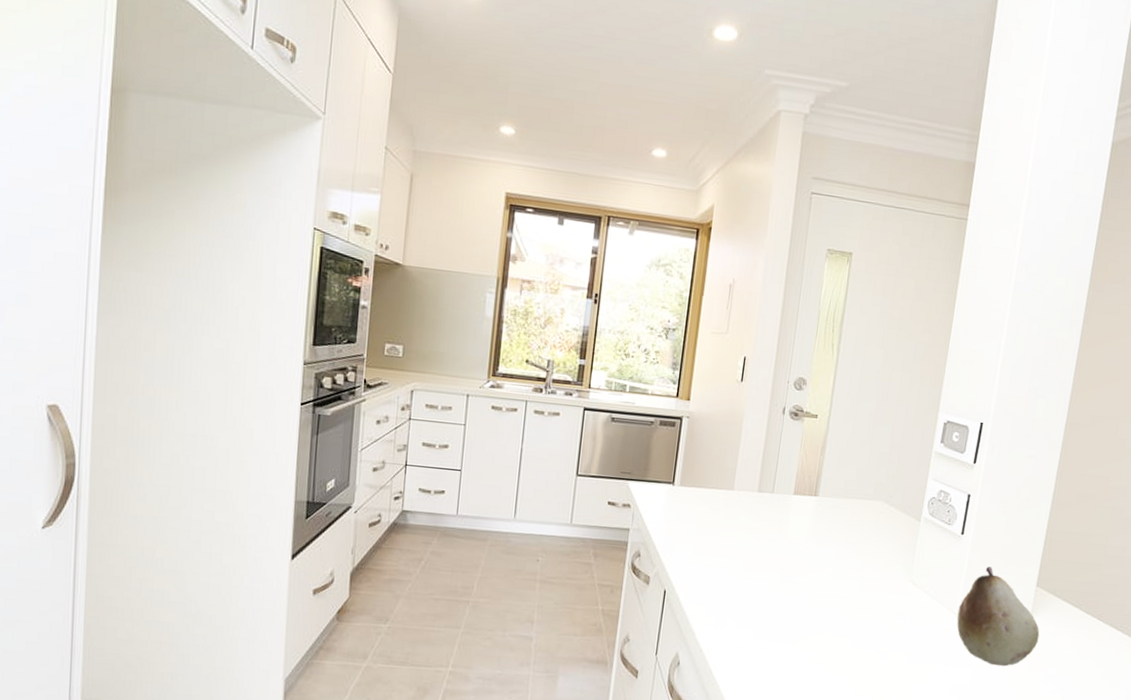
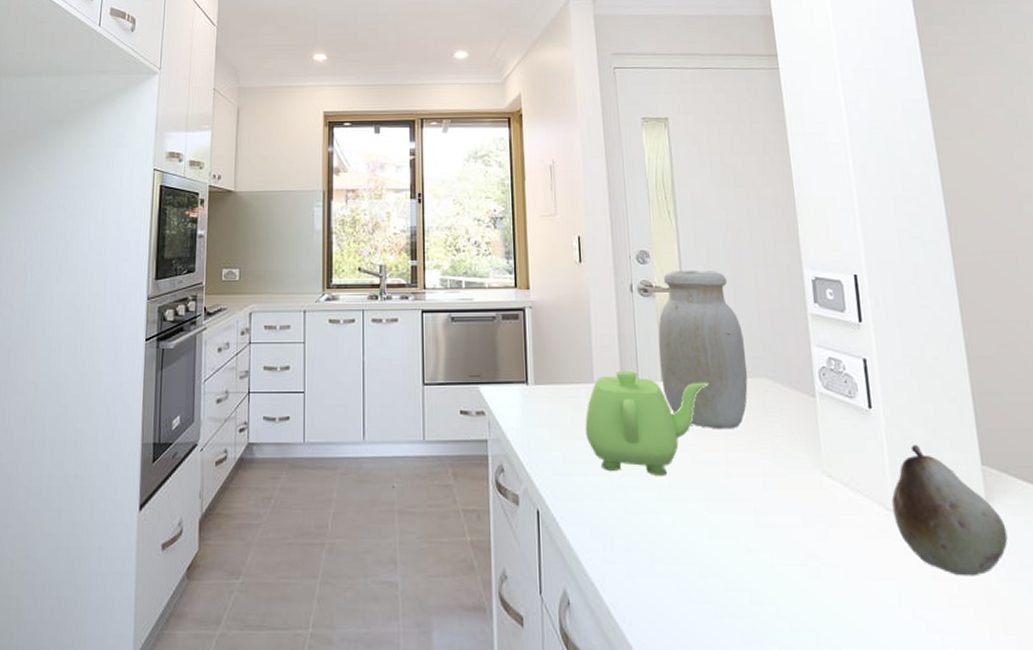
teapot: none [718,482,834,572] -> present [585,370,709,475]
jar: none [793,400,873,540] -> present [658,271,748,430]

